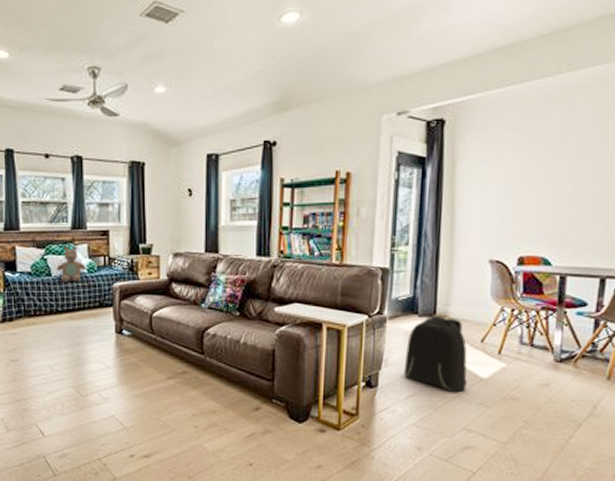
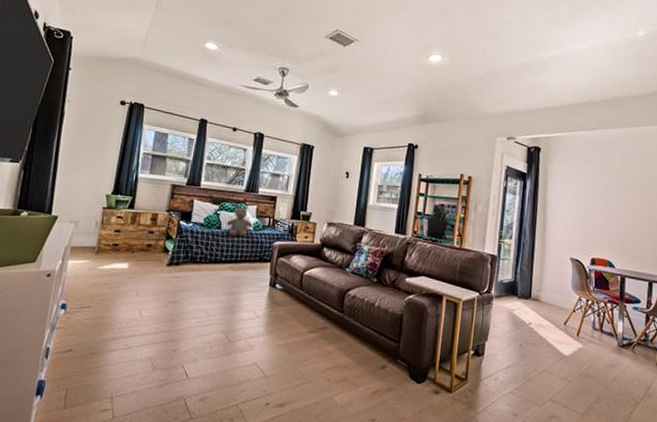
planter: none [295,211,322,257] -> present [425,201,448,240]
backpack: present [403,316,468,393] -> none [504,298,554,367]

